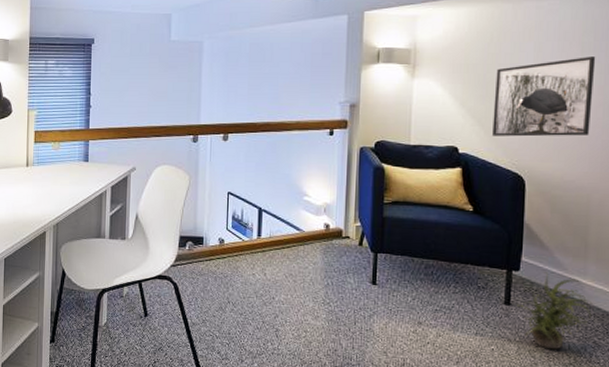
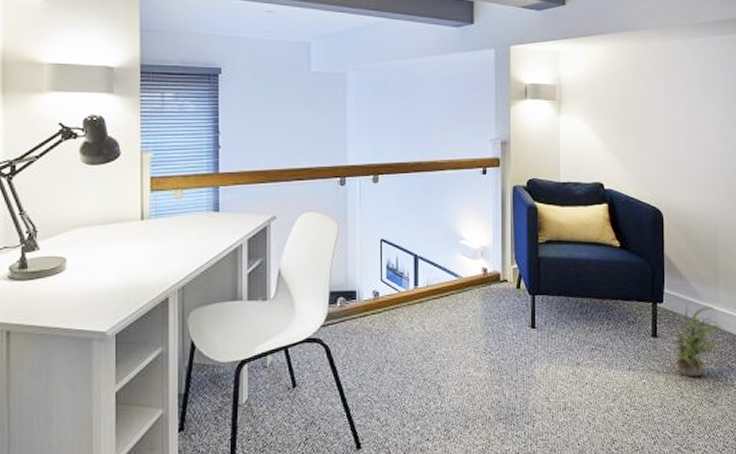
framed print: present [492,57,596,137] -> none [632,95,715,172]

